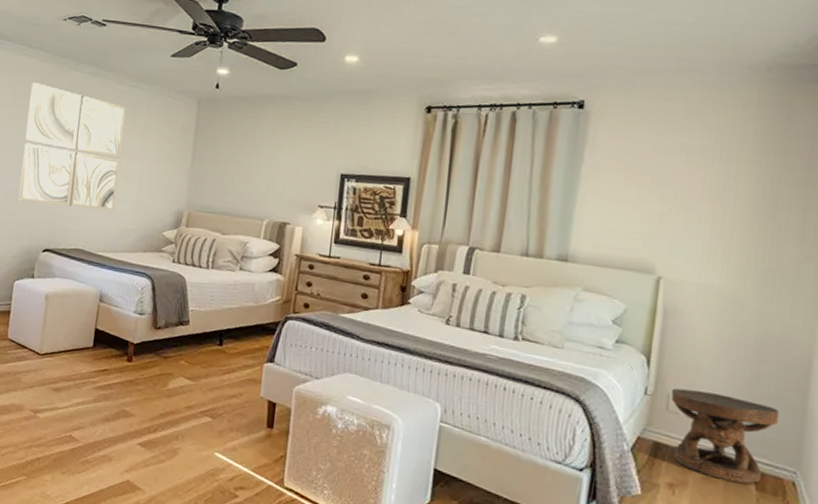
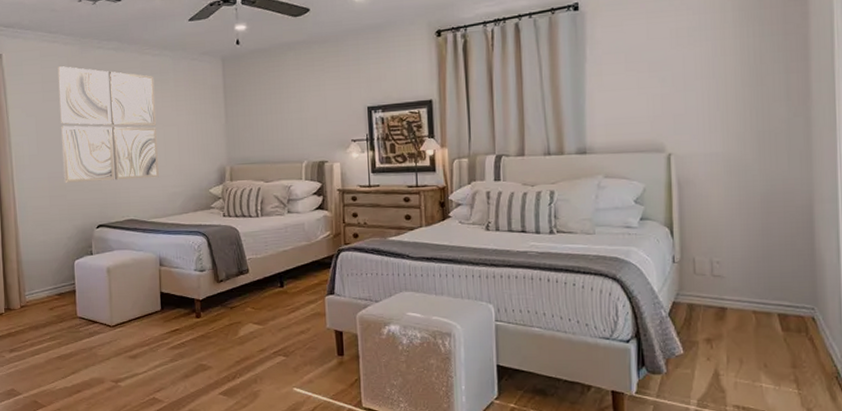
carved stool: present [671,388,779,484] -> none [696,250,791,327]

